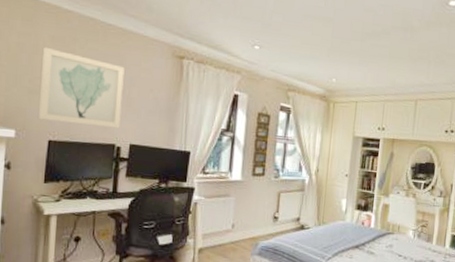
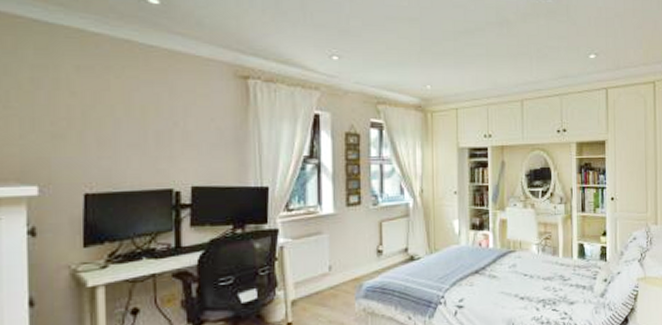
wall art: present [37,46,125,129] -> none [65,79,177,170]

